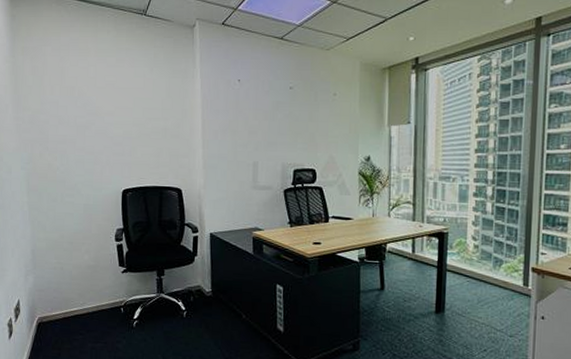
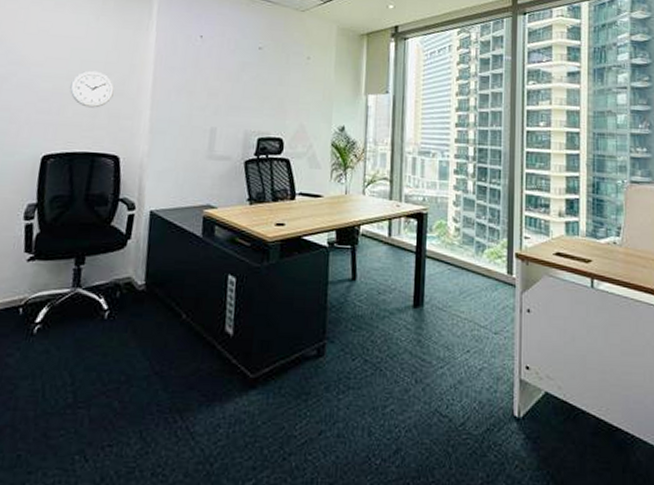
wall clock: none [137,116,171,149] -> present [70,70,114,108]

